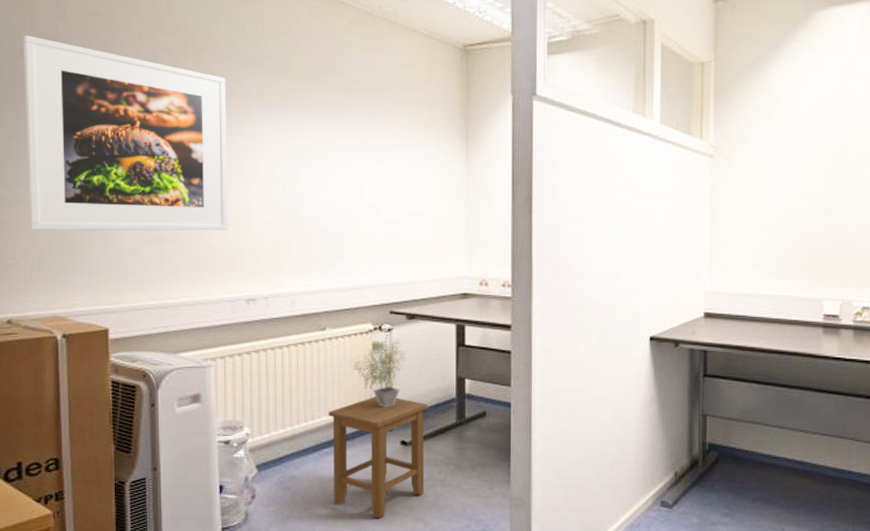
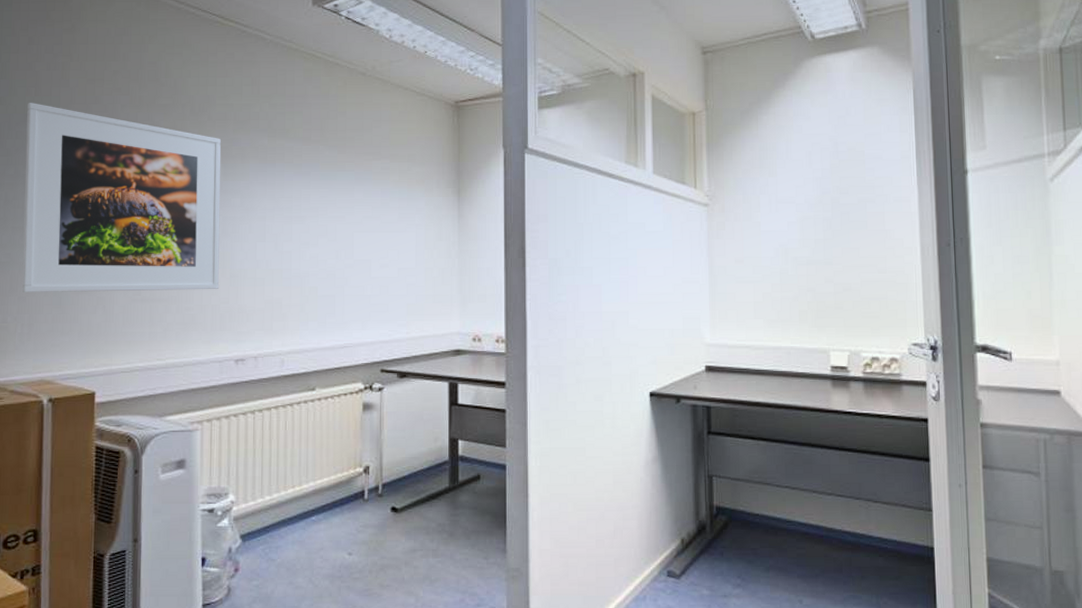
stool: present [328,396,428,519] -> none [316,459,420,593]
potted plant: present [353,334,410,407] -> none [343,393,401,471]

